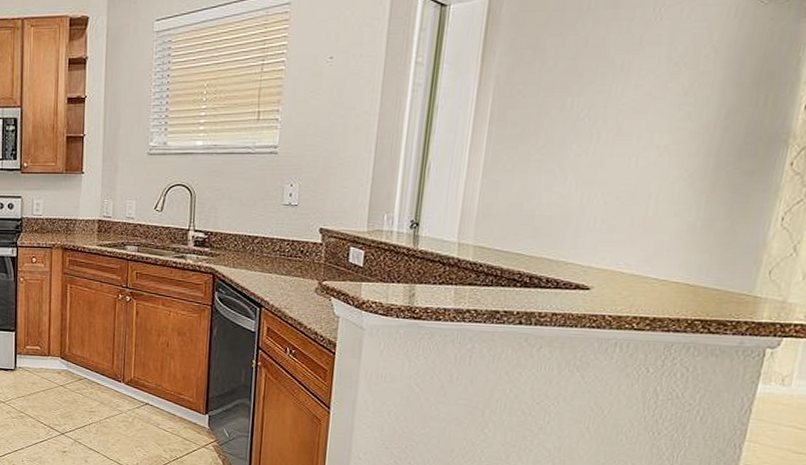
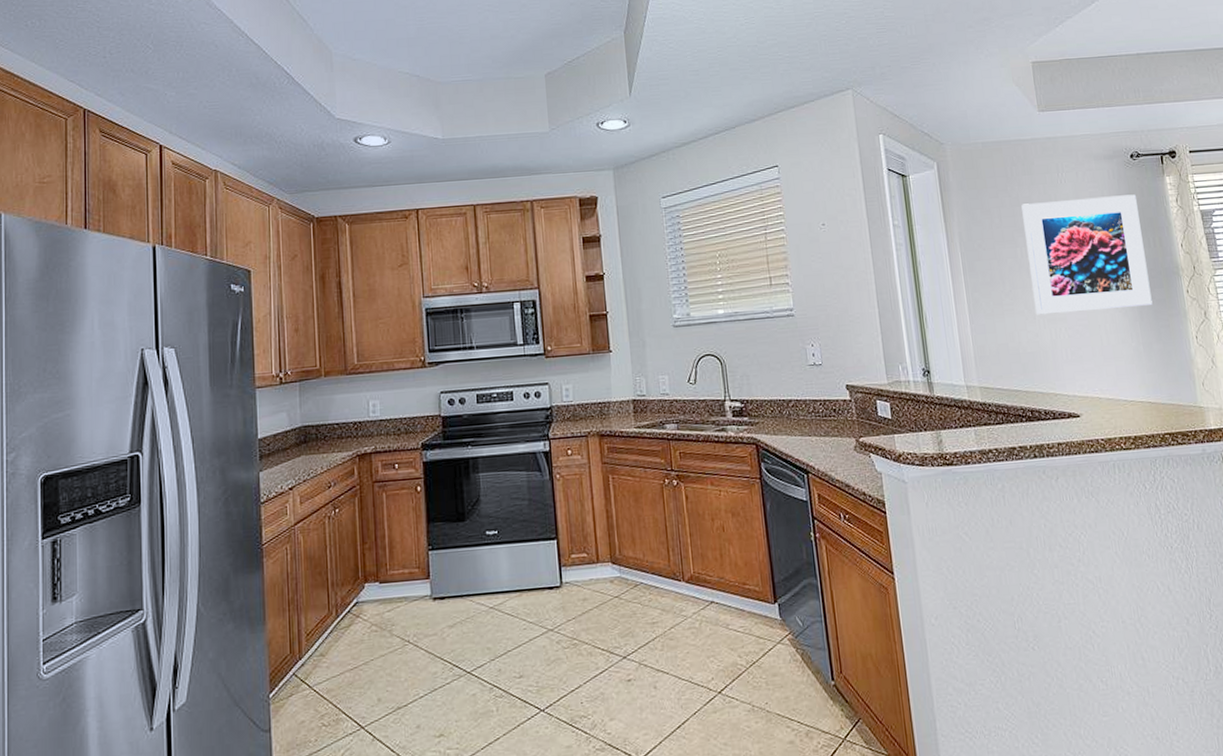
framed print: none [569,39,760,177] -> present [1021,194,1153,315]

